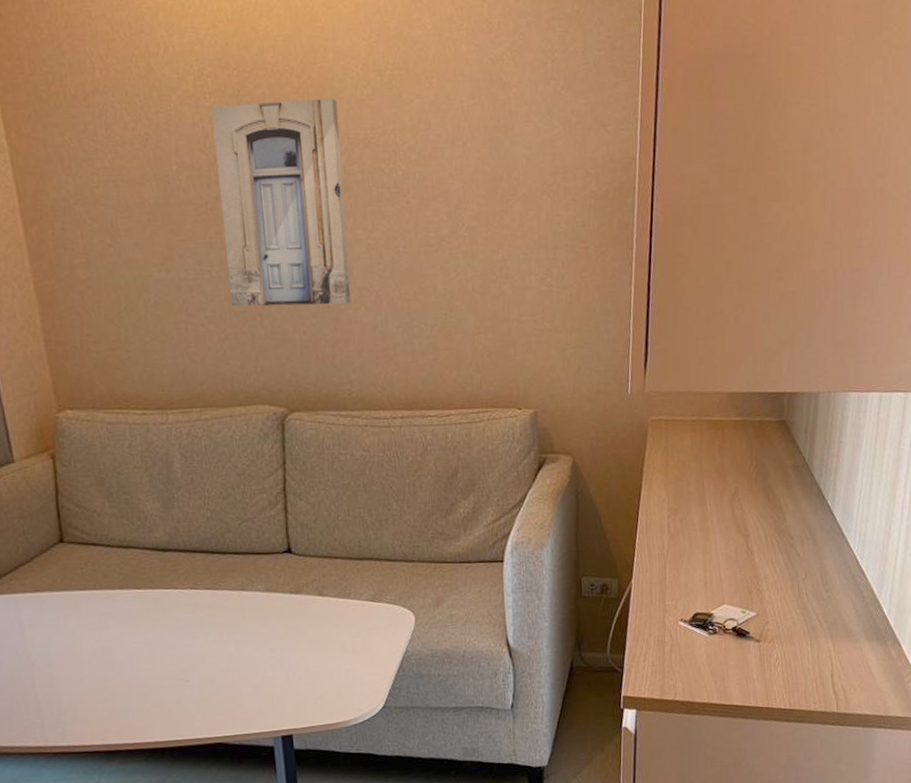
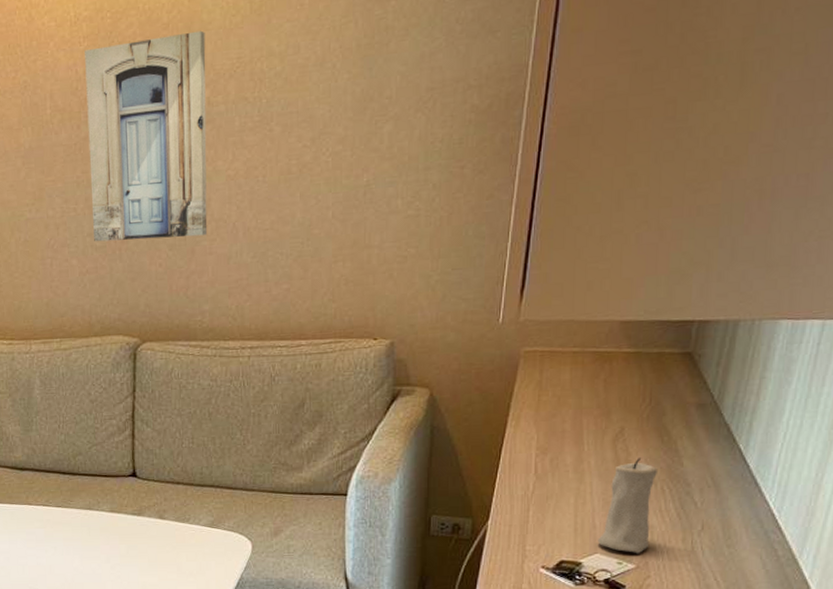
candle: none [724,515,767,603] -> present [598,458,657,554]

